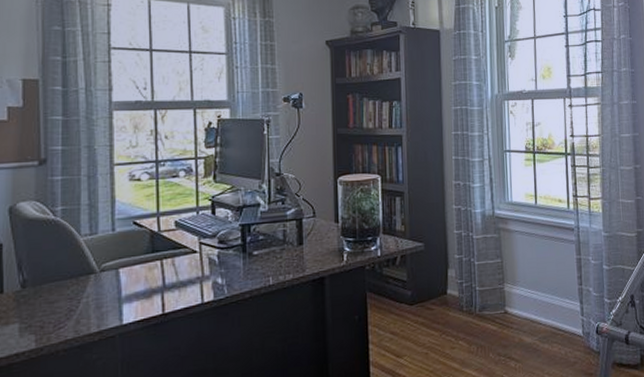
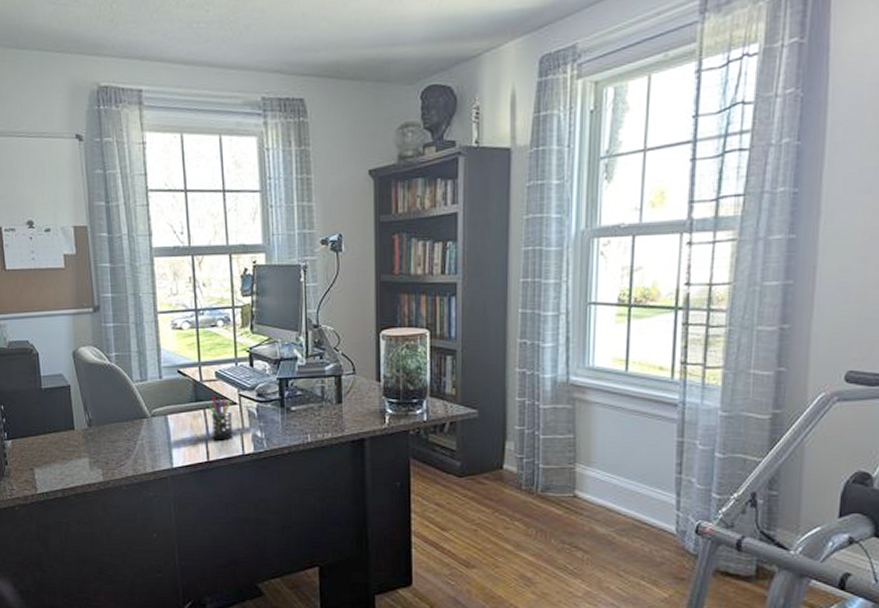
pen holder: none [166,245,192,291] -> present [209,396,234,440]

